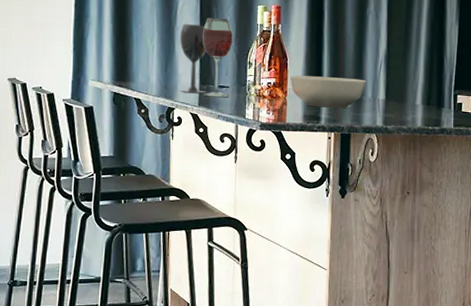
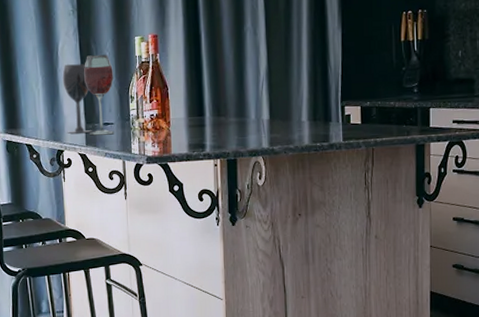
bowl: present [289,75,366,109] -> none [171,101,249,135]

